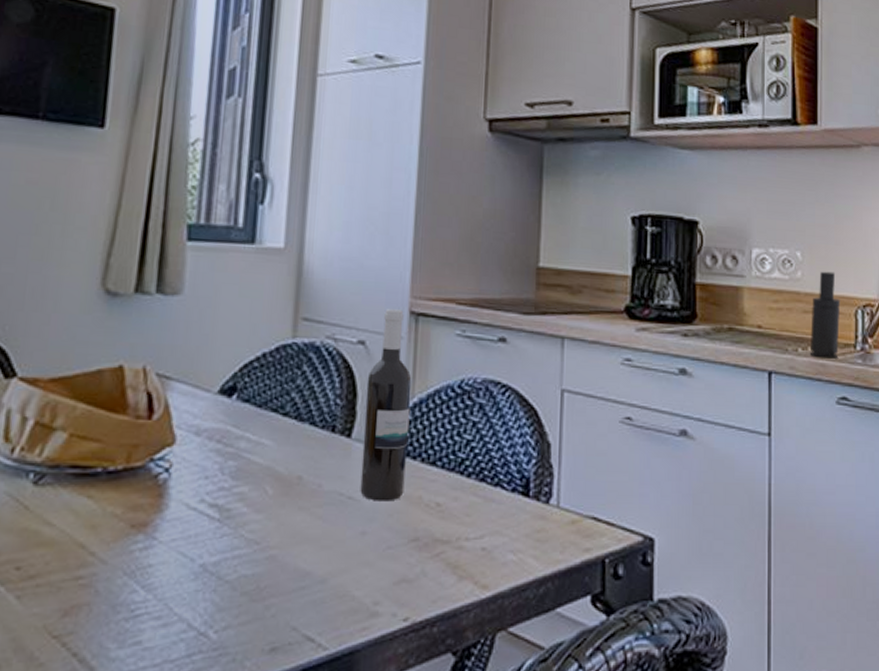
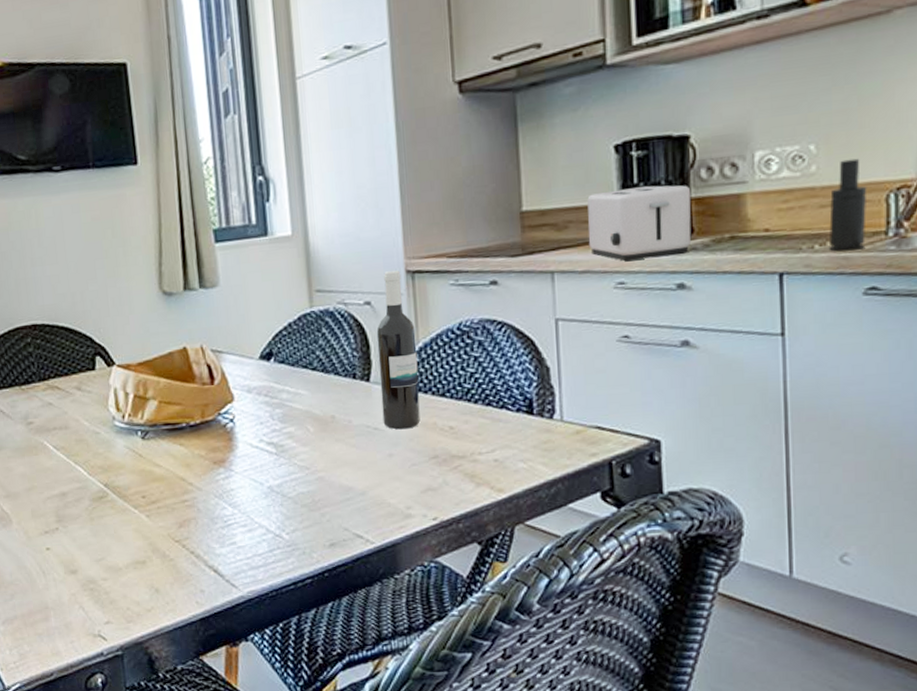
toaster: none [600,261,697,338] -> present [587,185,692,261]

